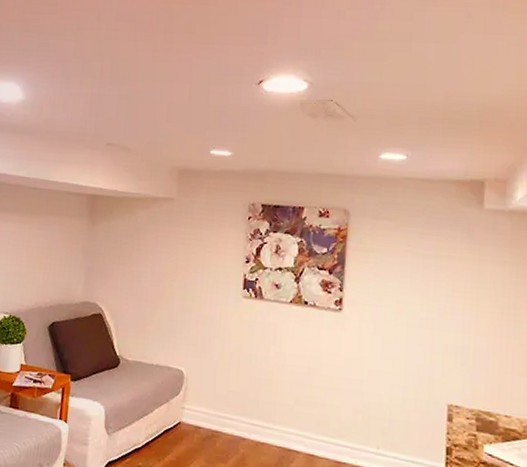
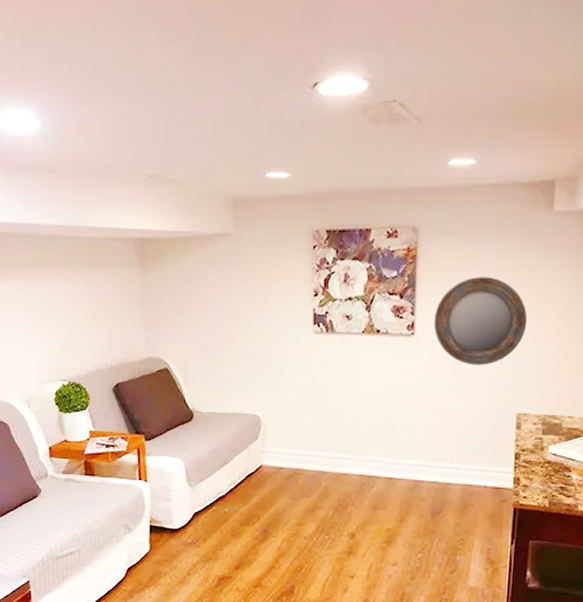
home mirror: none [361,261,459,350] -> present [433,277,528,366]

